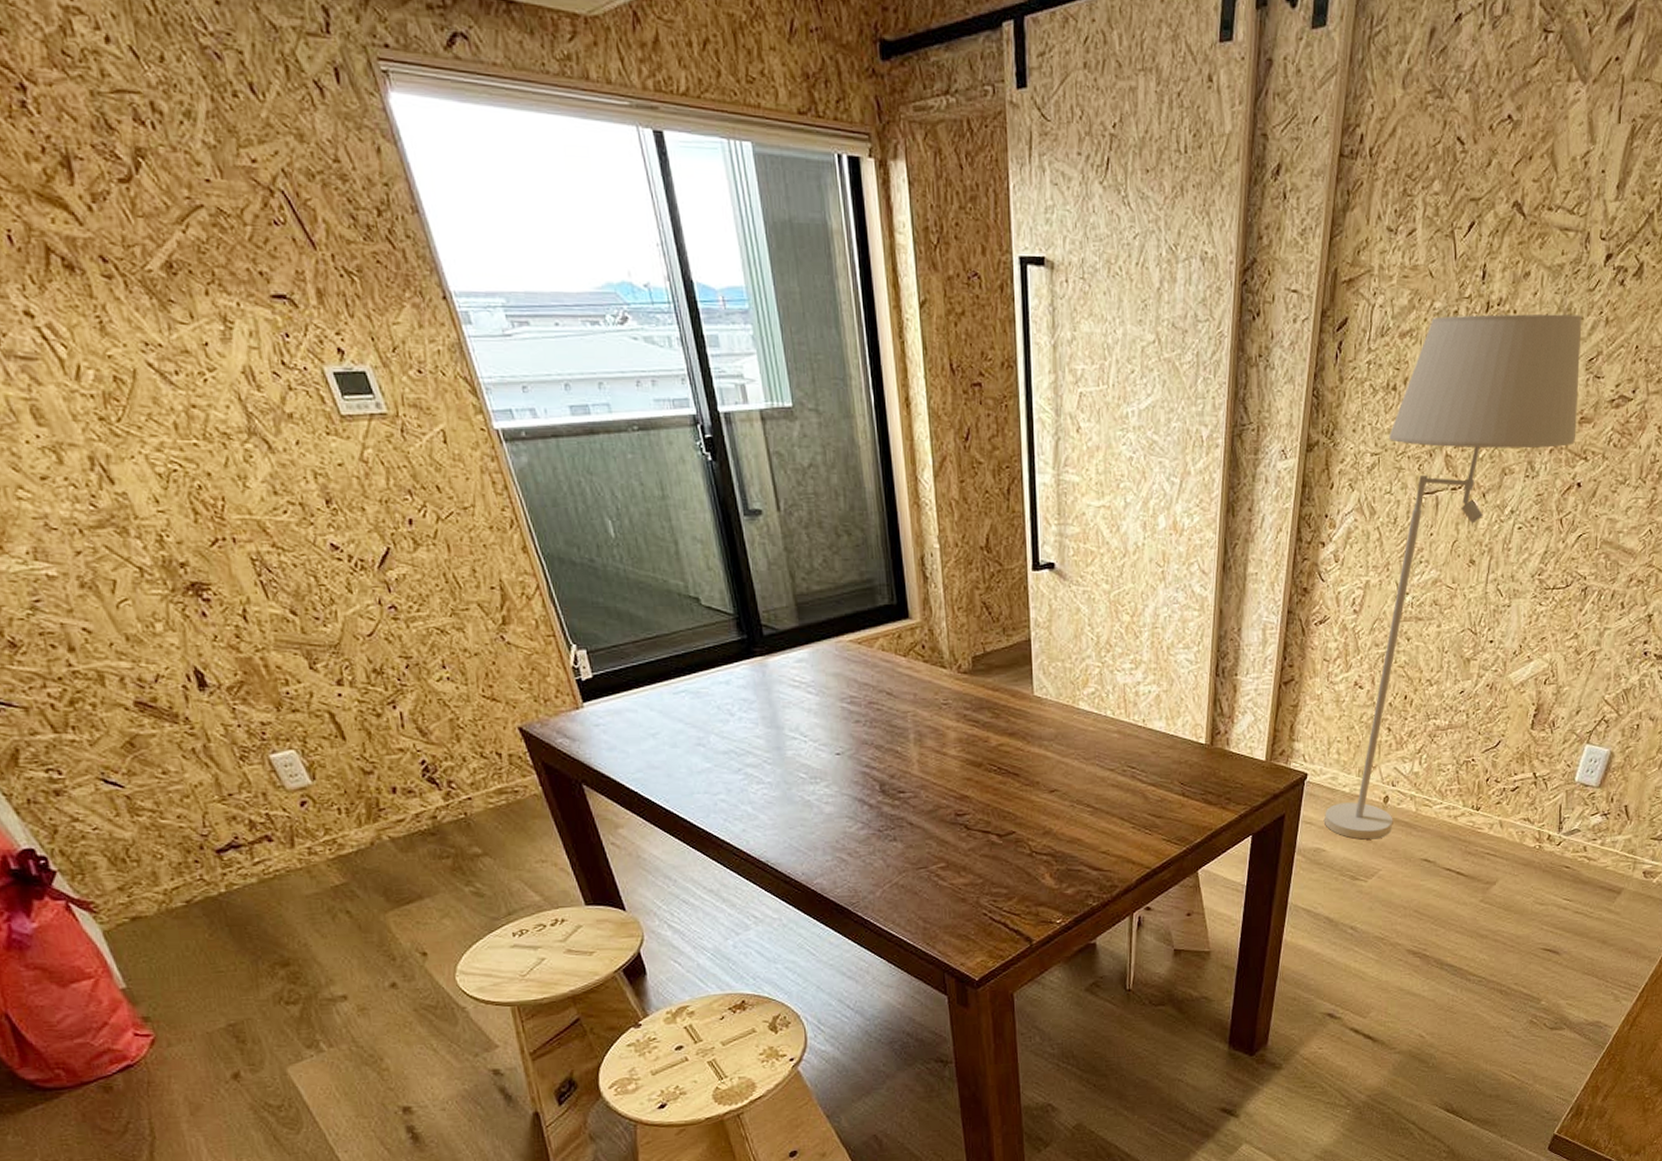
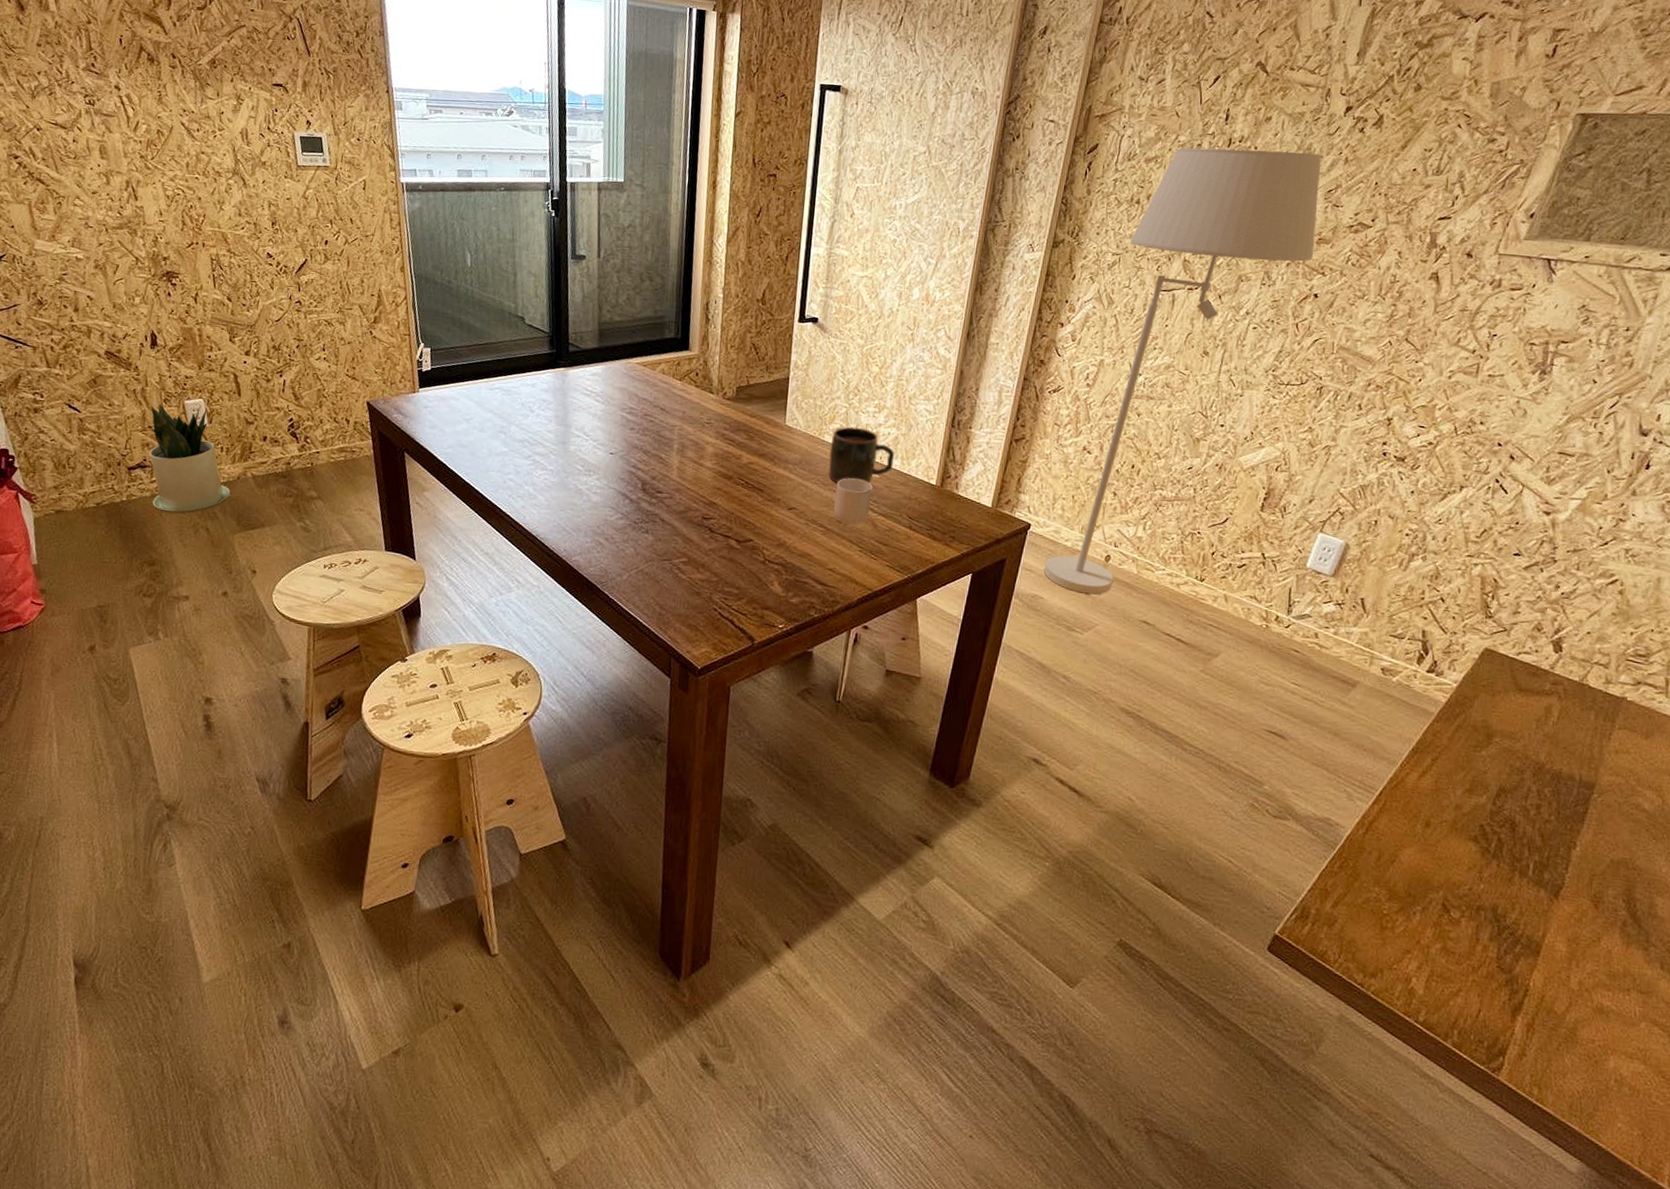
planter: none [224,757,367,900] -> present [146,404,231,514]
mug: none [1087,689,1159,755] -> present [828,426,895,484]
cup: none [1098,748,1139,801] -> present [833,478,873,526]

